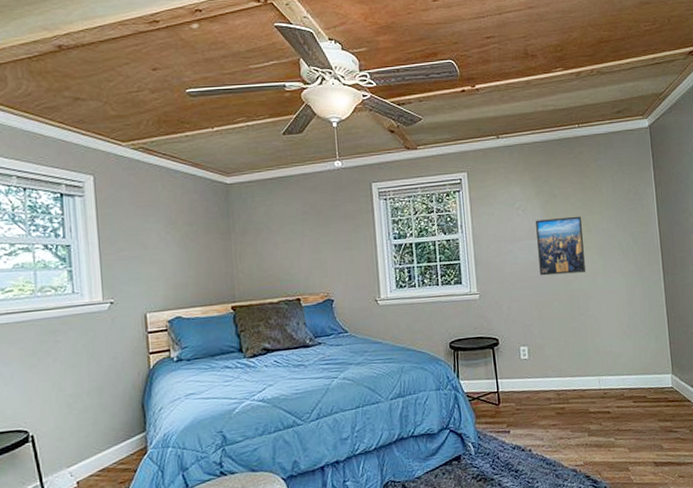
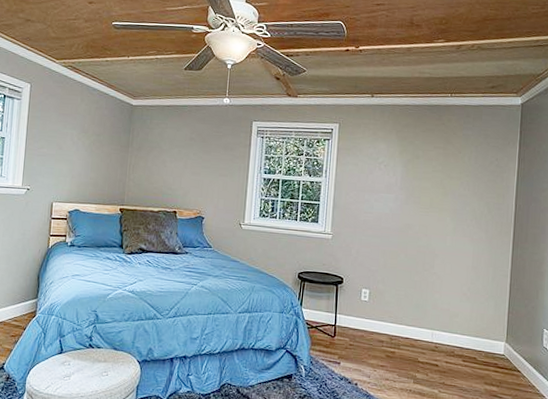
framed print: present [536,216,586,276] -> none [391,176,440,232]

